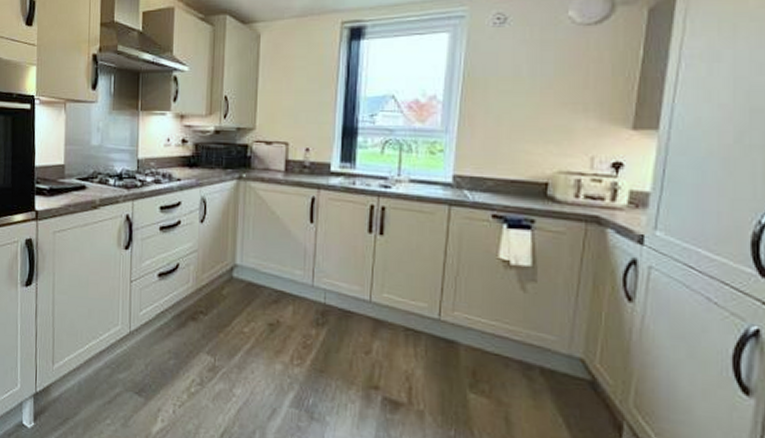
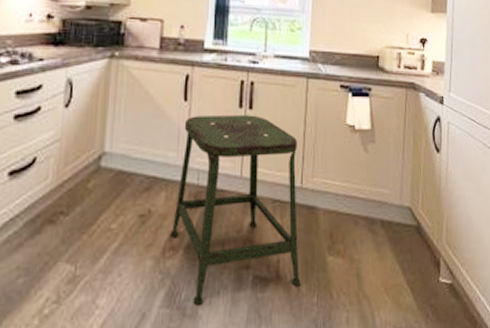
stool: none [297,238,436,417] -> present [170,115,301,305]

